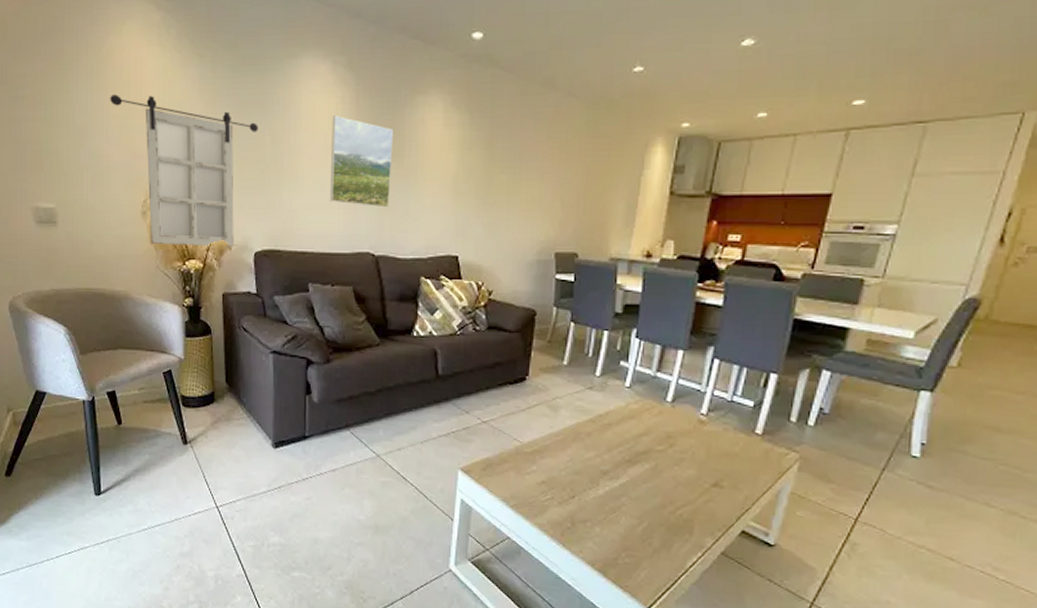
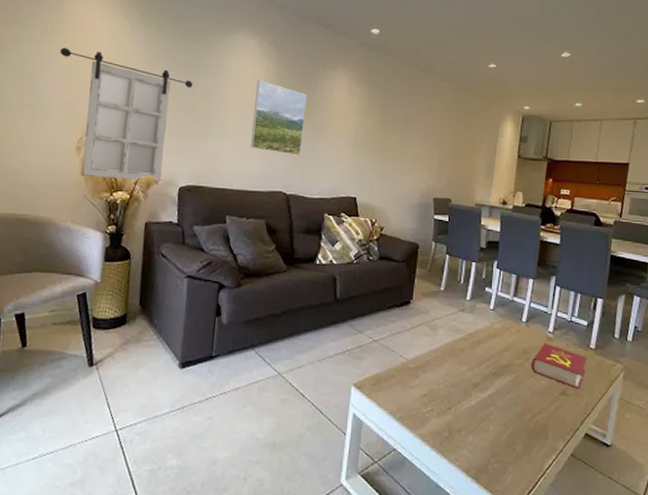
book: none [675,426,752,481] -> present [531,342,588,390]

